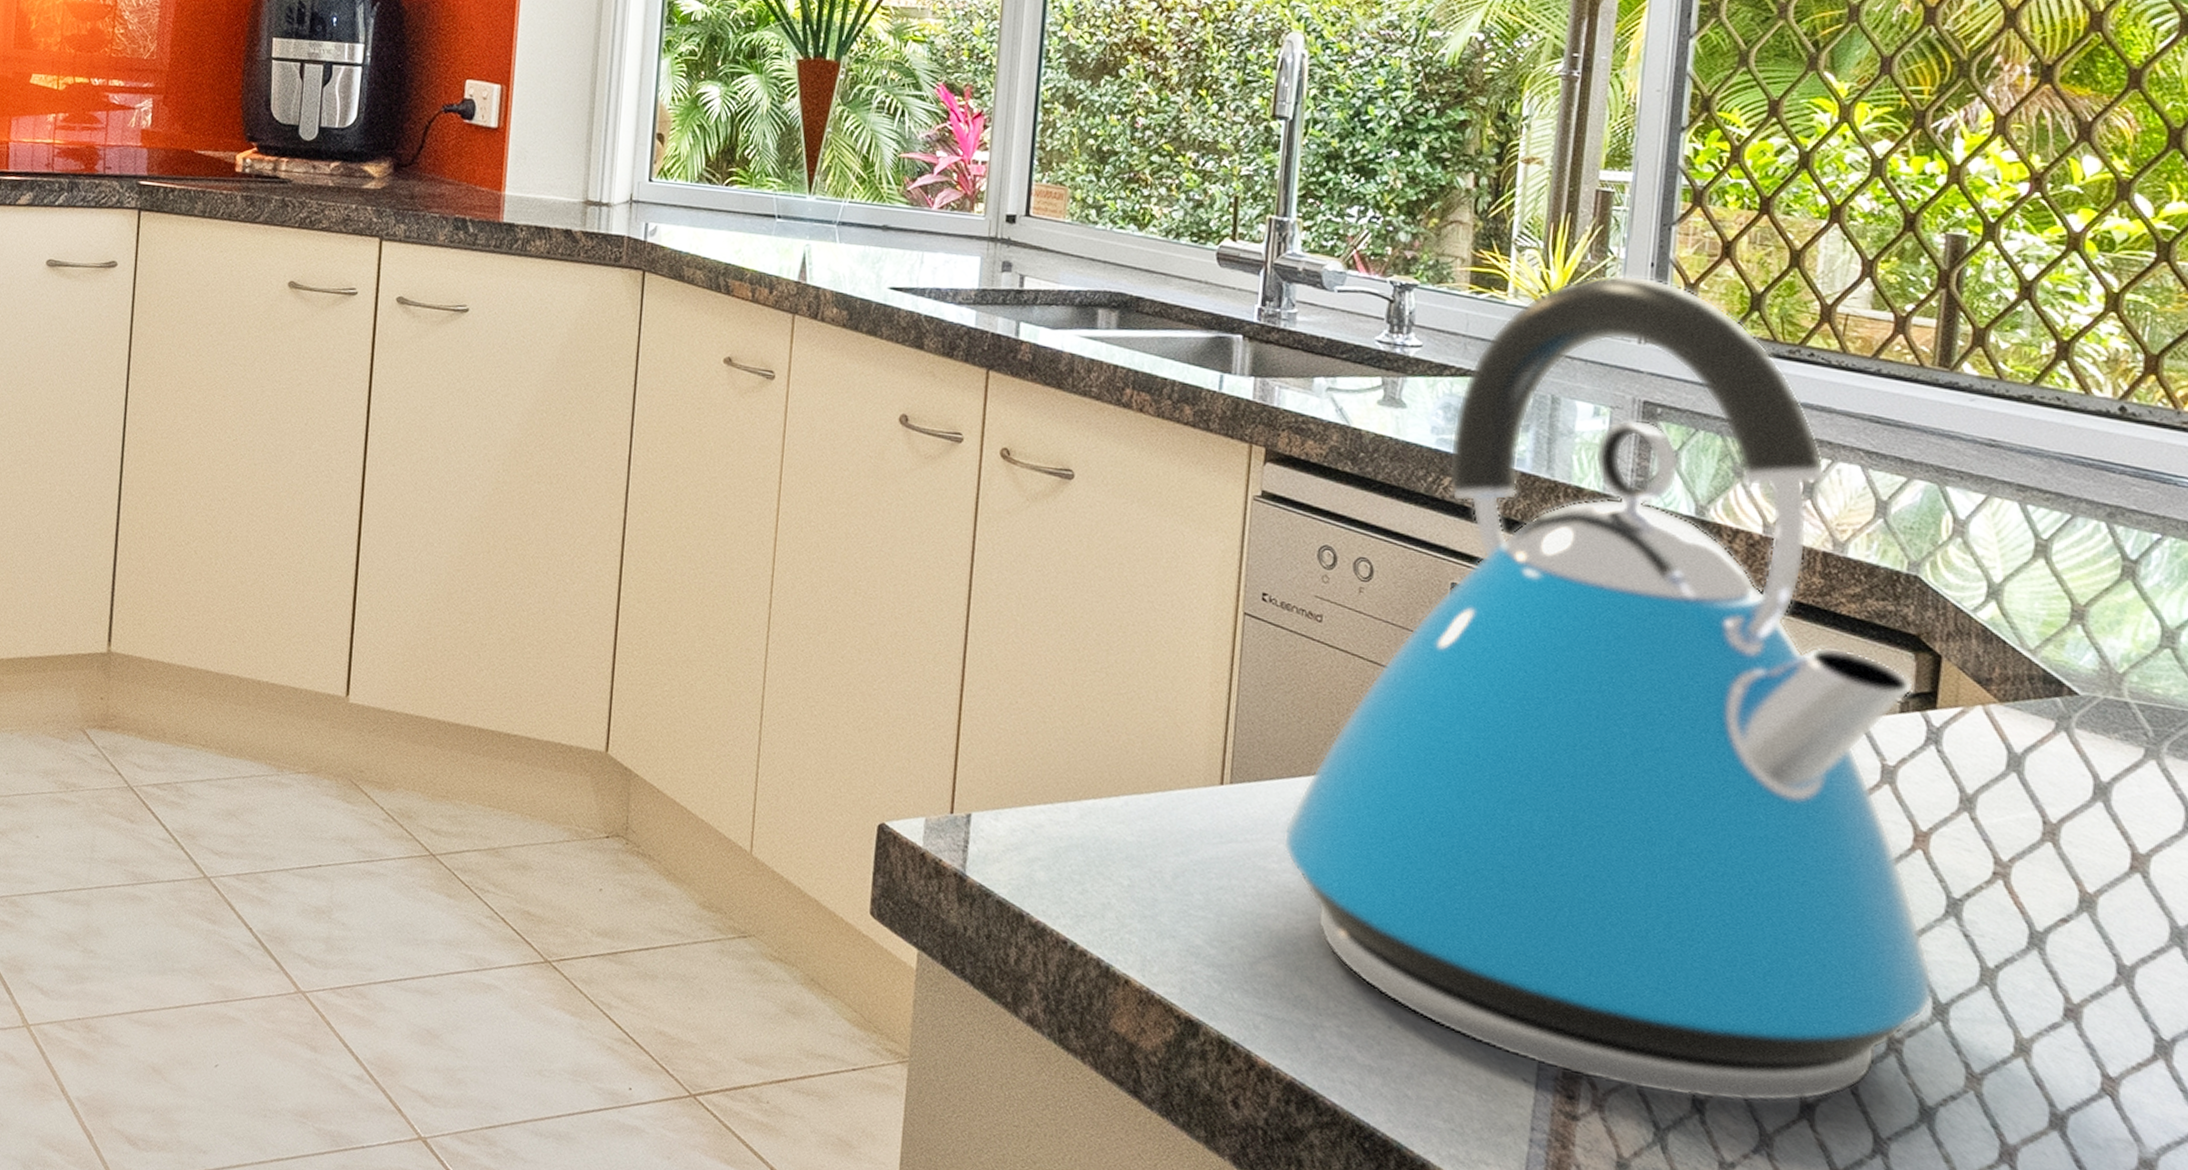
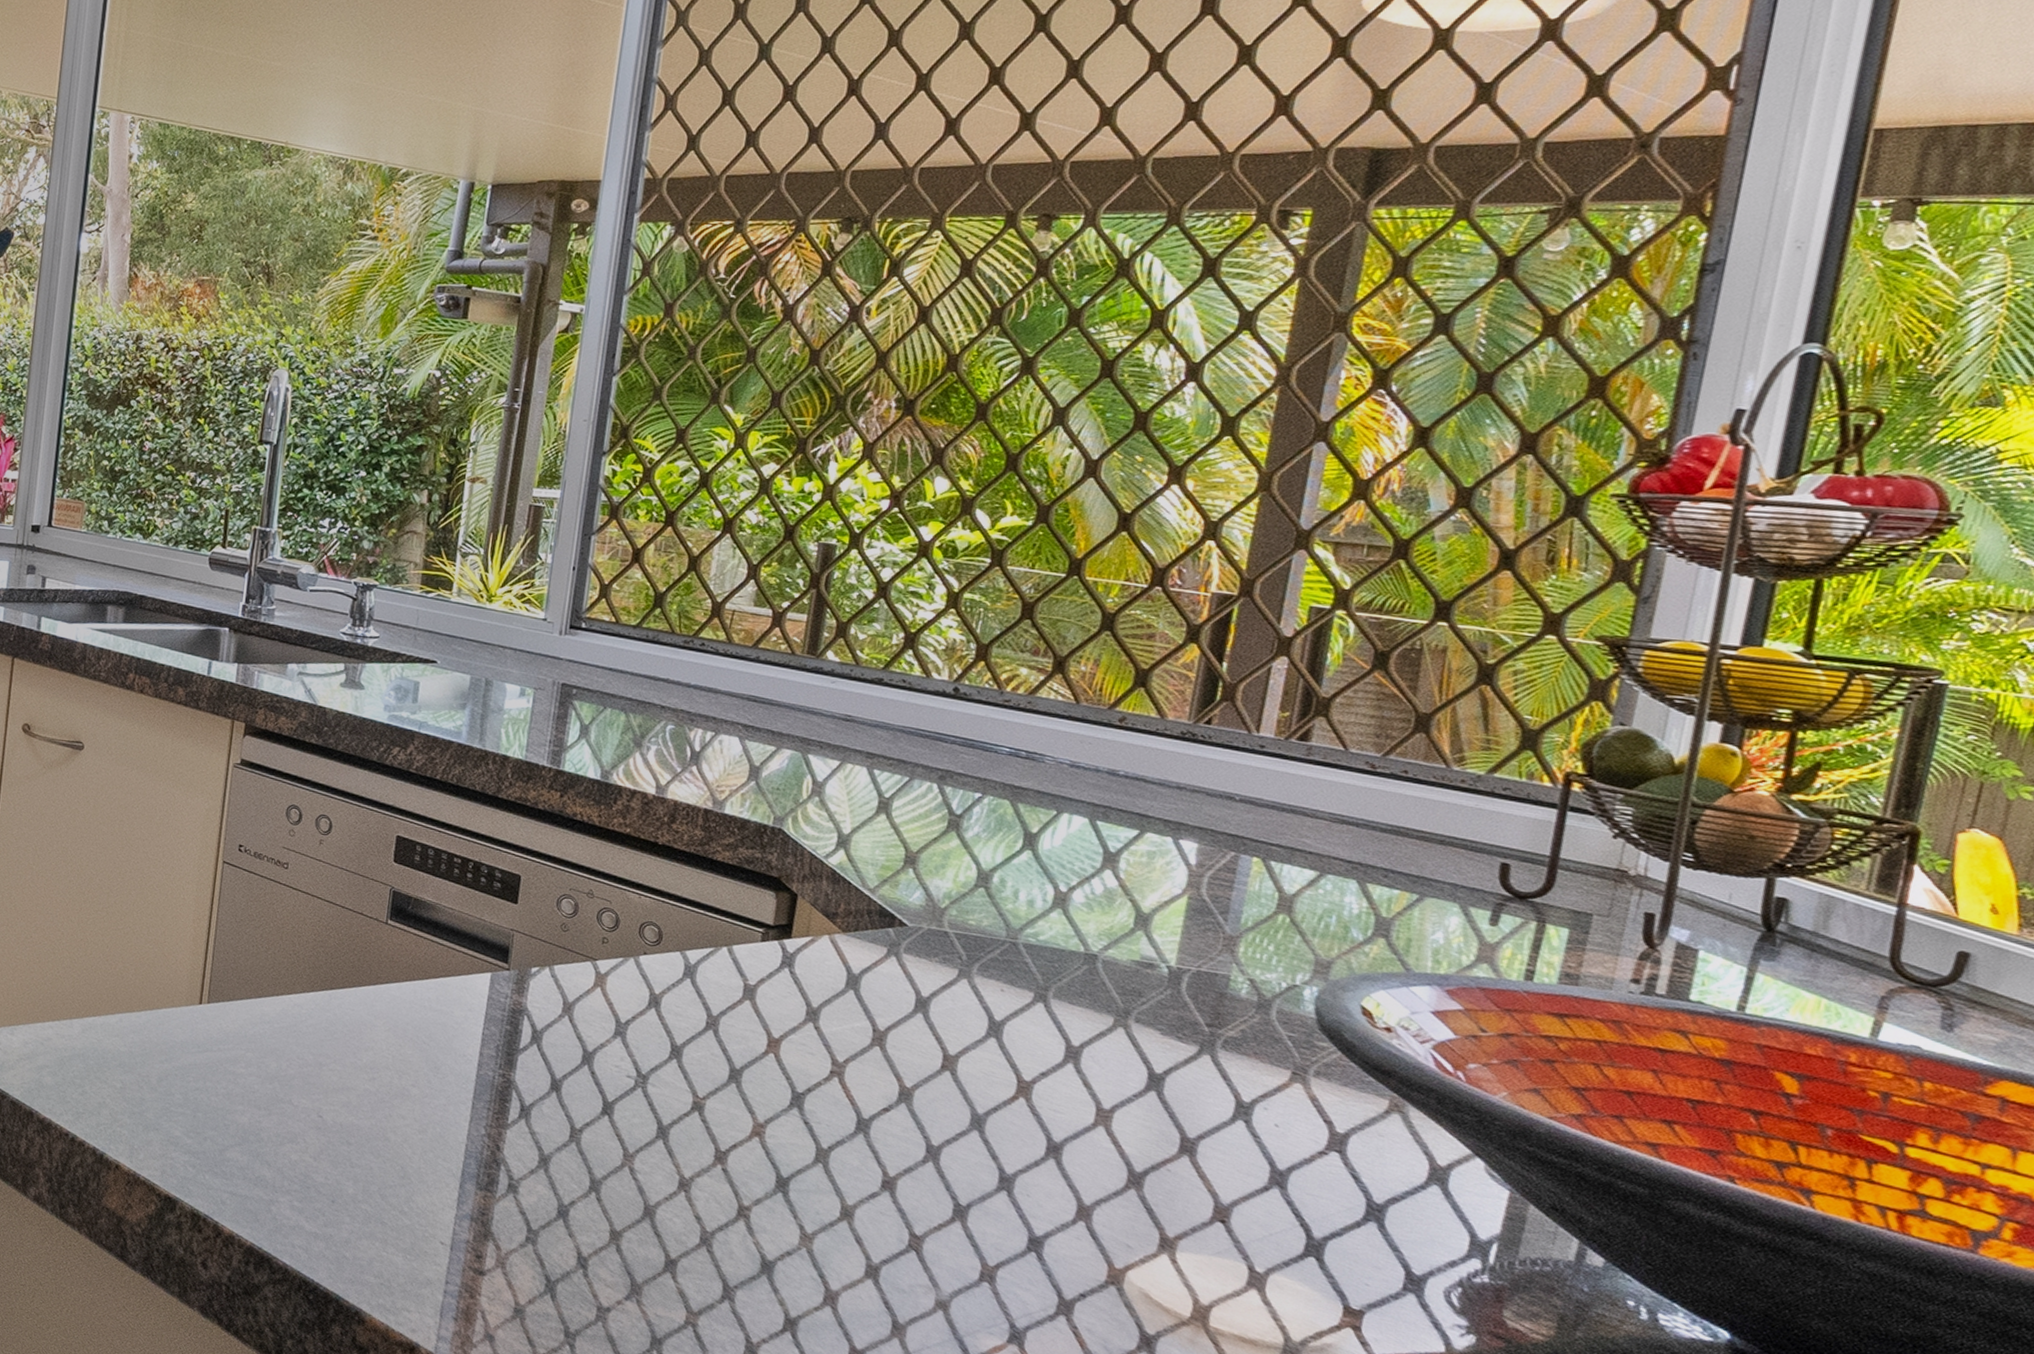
kettle: present [1283,274,1934,1103] -> none [250,576,778,1259]

